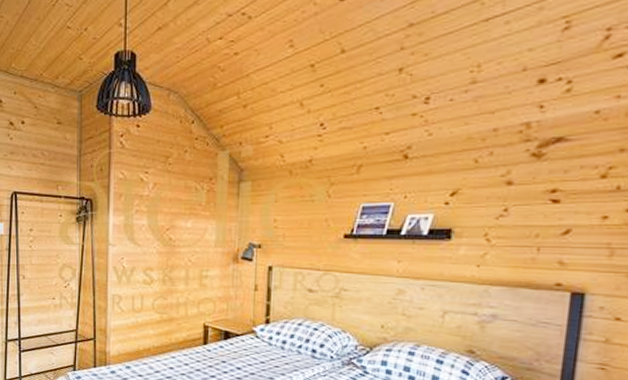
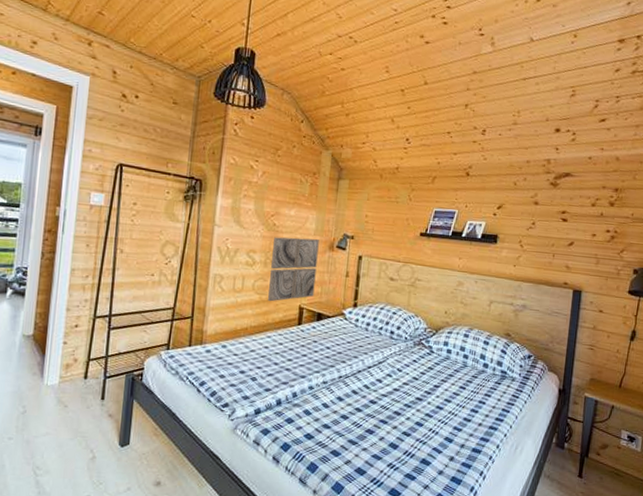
wall art: none [169,251,221,321] -> present [268,237,319,302]

